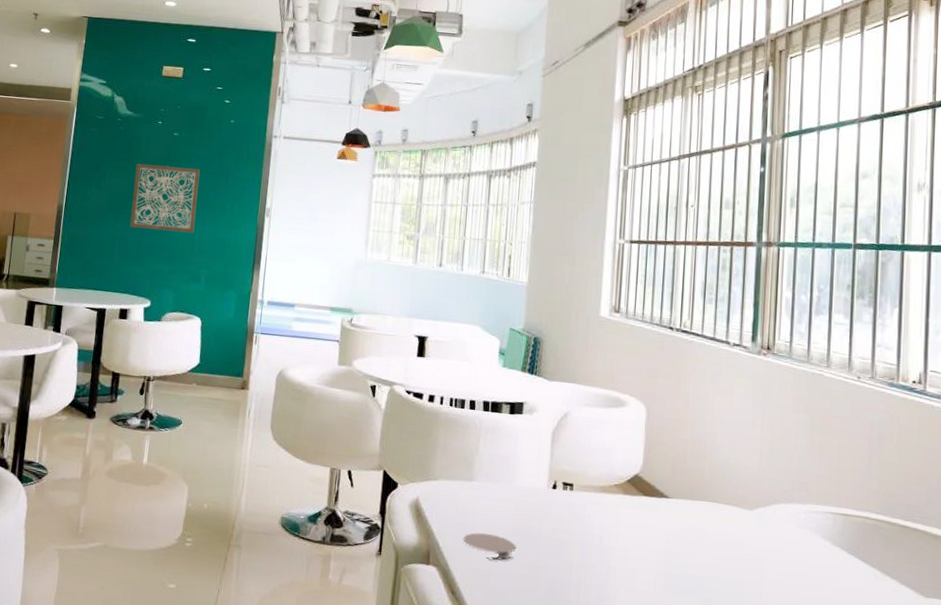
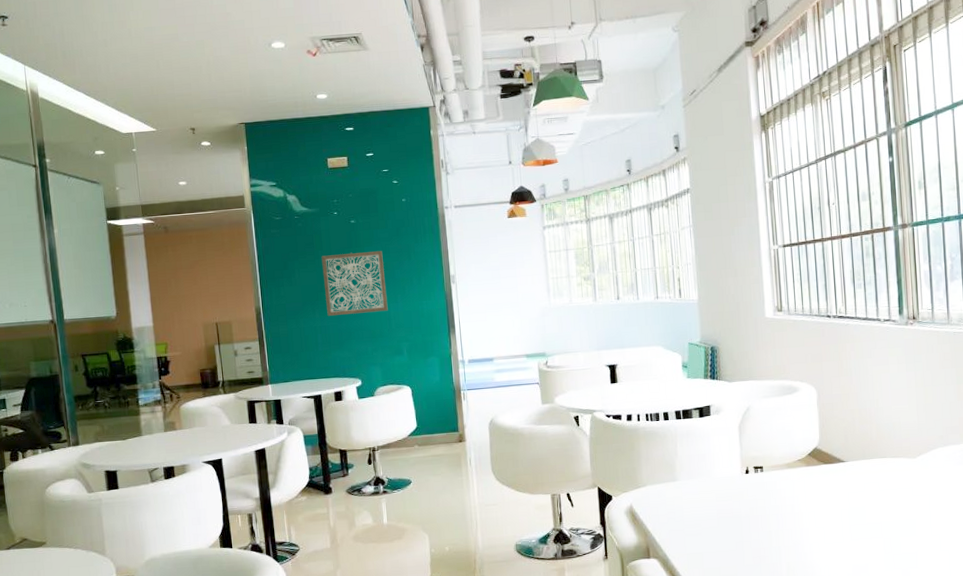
coaster: present [463,532,516,561] -> none [676,522,722,543]

